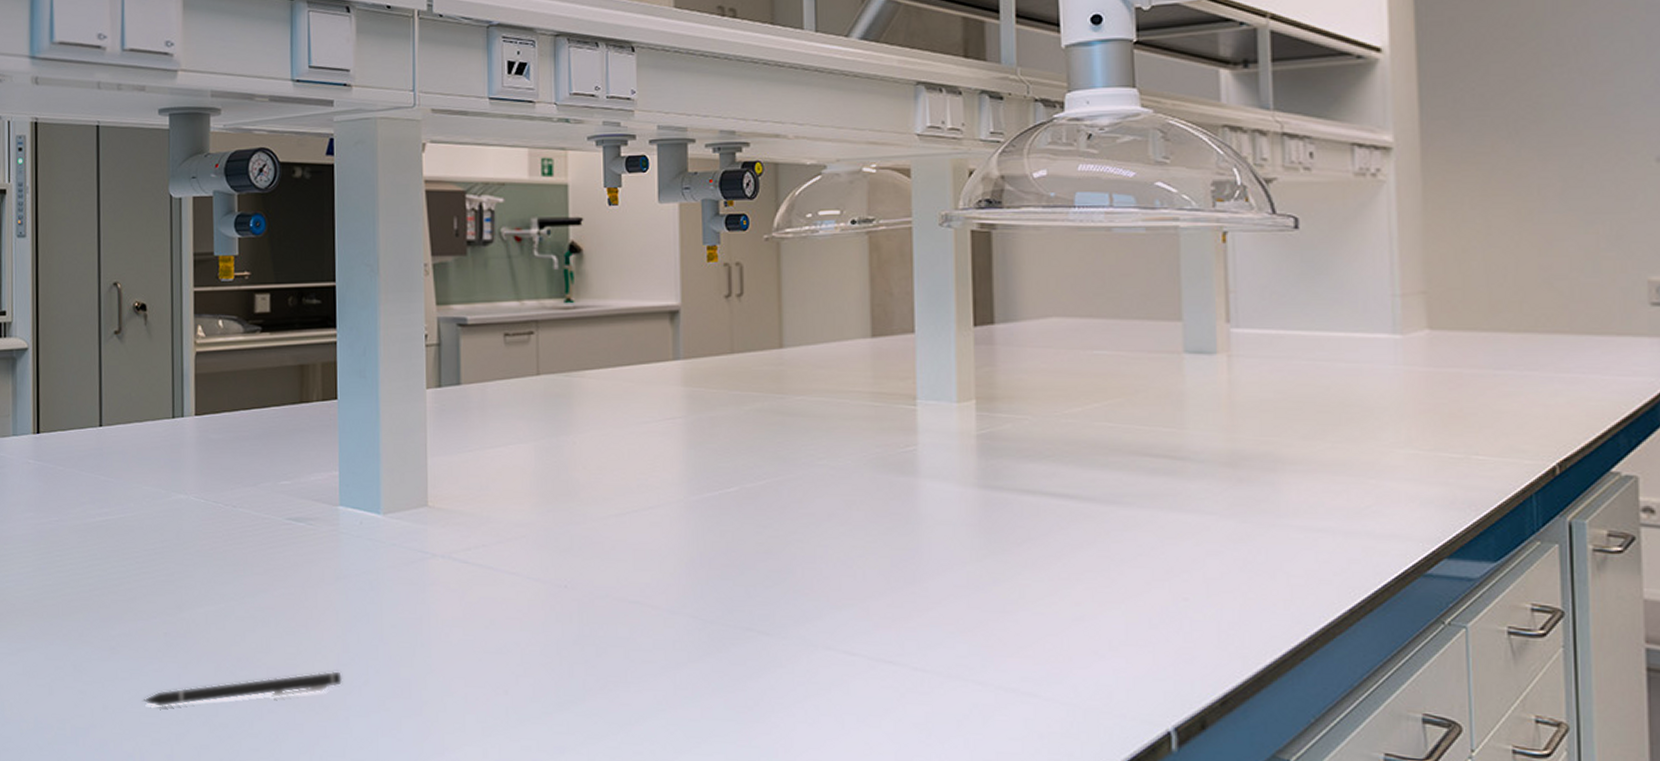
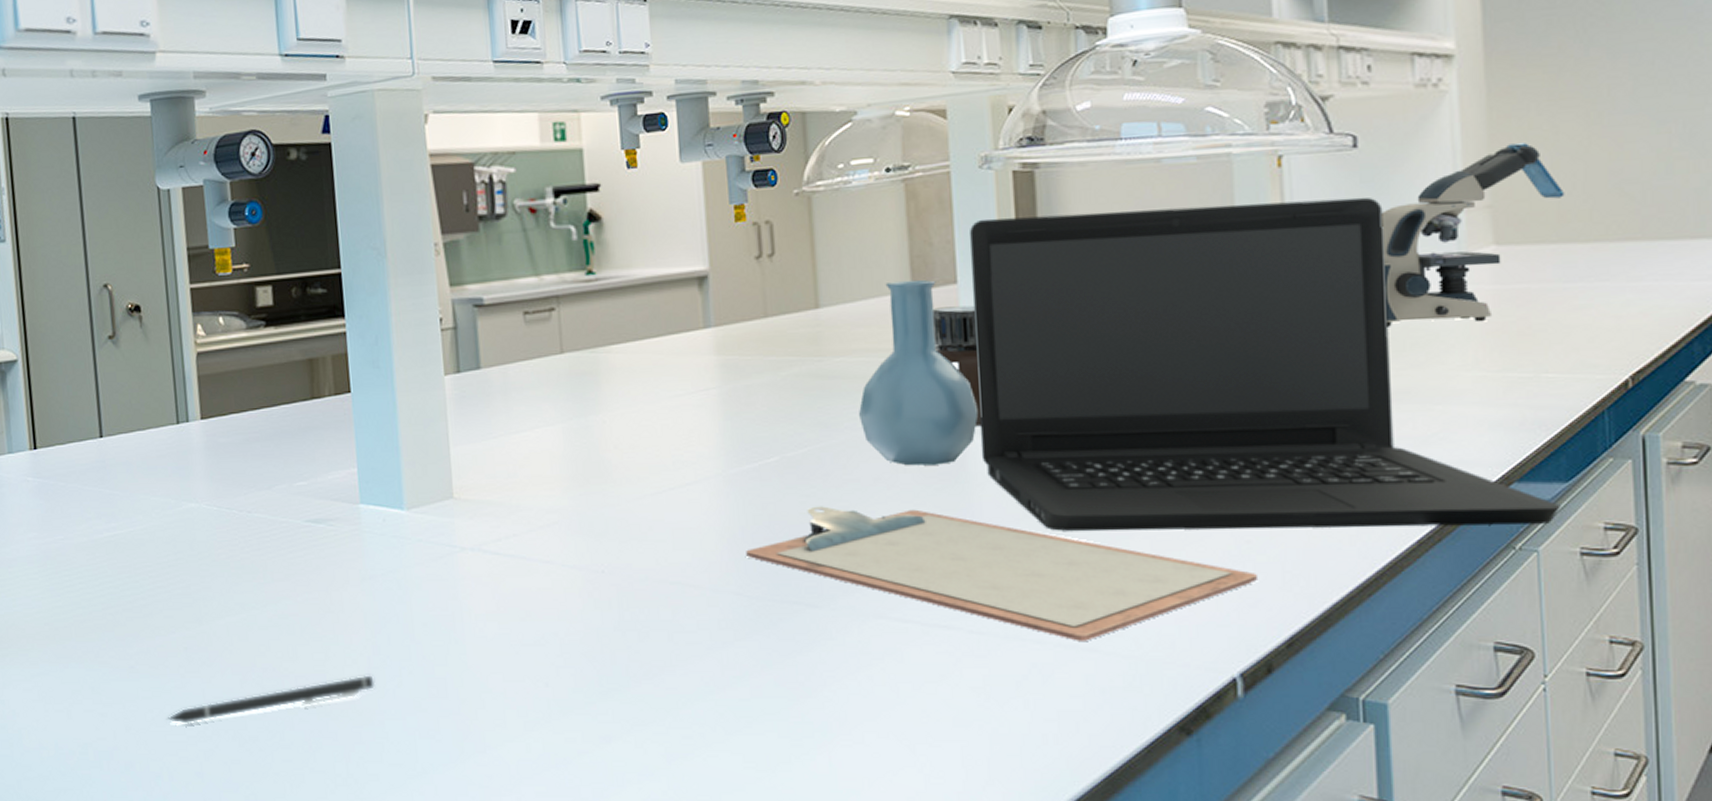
clipboard: none [703,537,1195,686] -> present [746,506,1259,641]
flask: none [817,327,931,505] -> present [859,279,979,466]
bottle: none [889,355,933,470] -> present [932,305,981,425]
laptop: none [927,273,1490,602] -> present [969,197,1561,531]
microscope: none [1320,234,1496,402] -> present [1381,143,1565,327]

